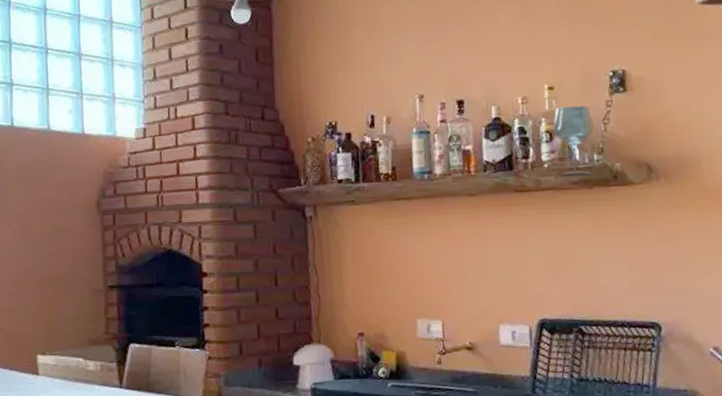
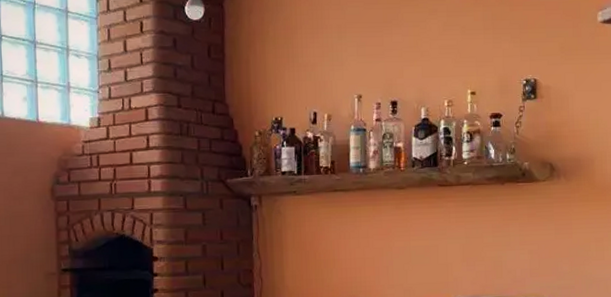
wine glass: present [552,105,595,177] -> none [473,109,509,174]

